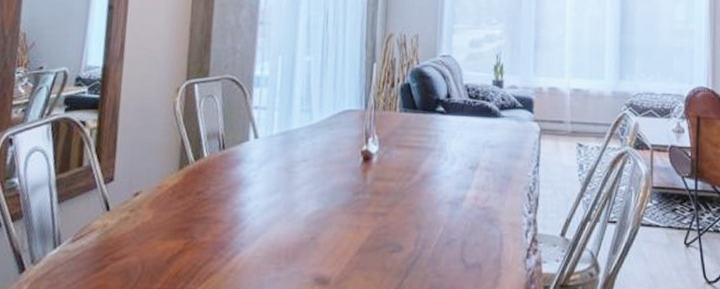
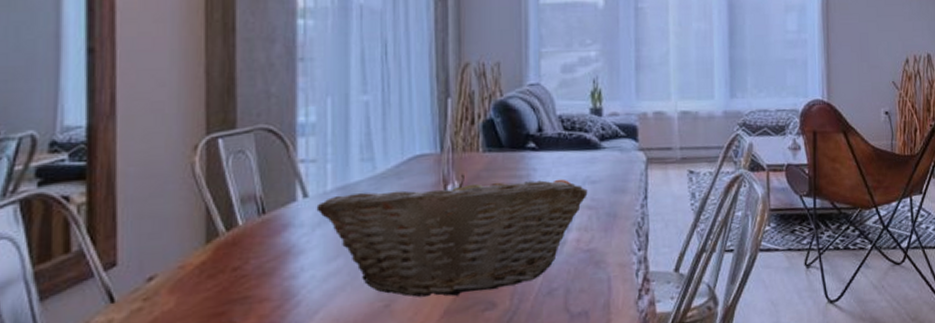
fruit basket: none [264,130,487,236] -> present [316,174,588,297]

